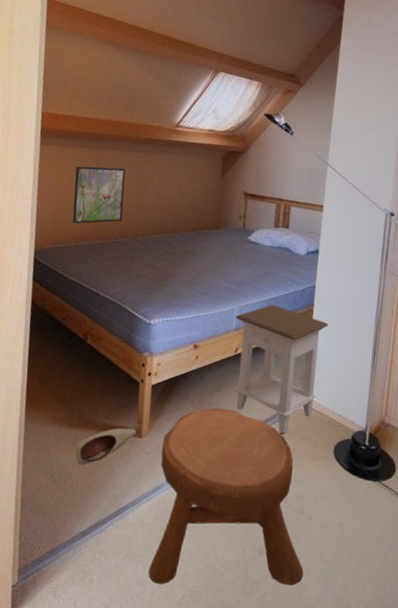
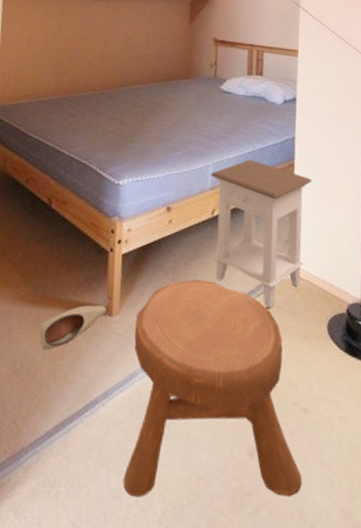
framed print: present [72,166,126,224] -> none [36,17,91,78]

